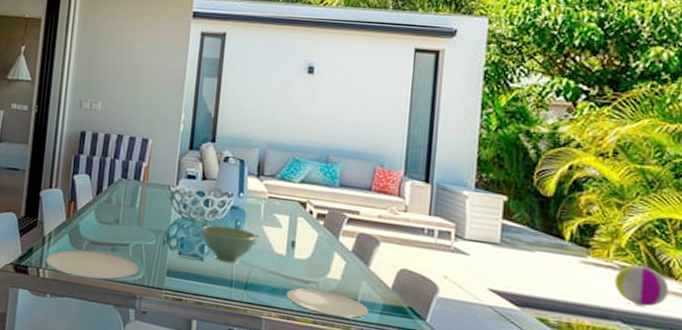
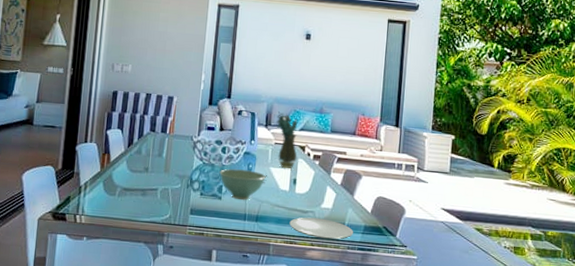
plate: present [46,250,138,281] -> none [82,196,166,222]
vase: none [270,159,298,229] -> present [276,111,298,169]
beach ball: present [614,264,669,307] -> none [527,183,563,214]

